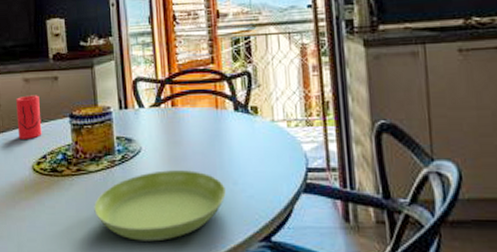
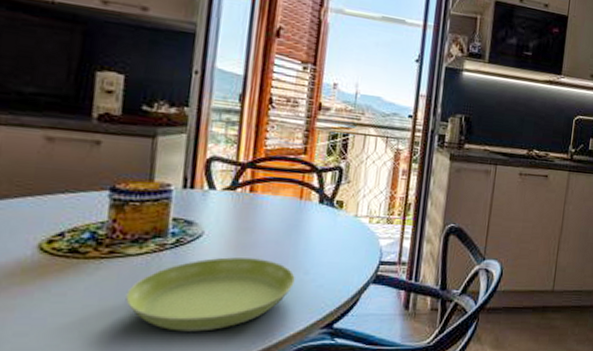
cup: present [16,95,42,139] -> none [22,157,67,212]

